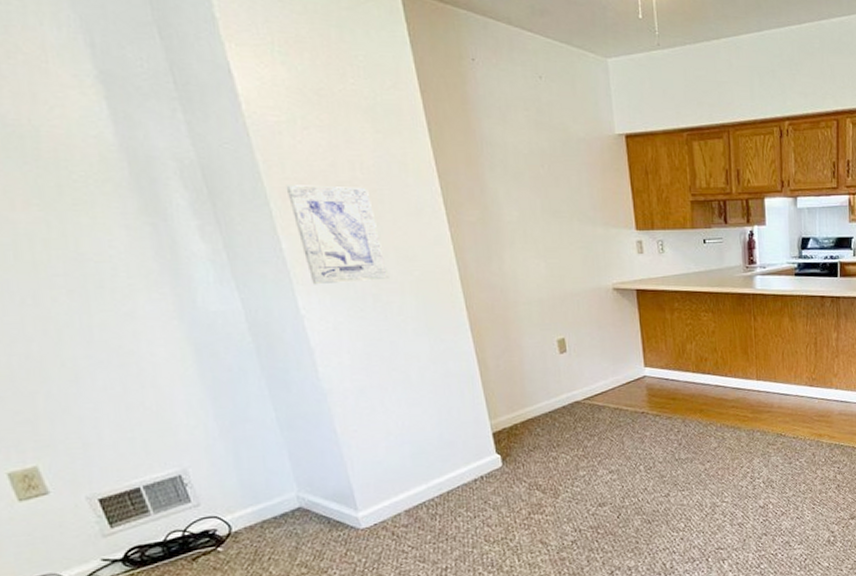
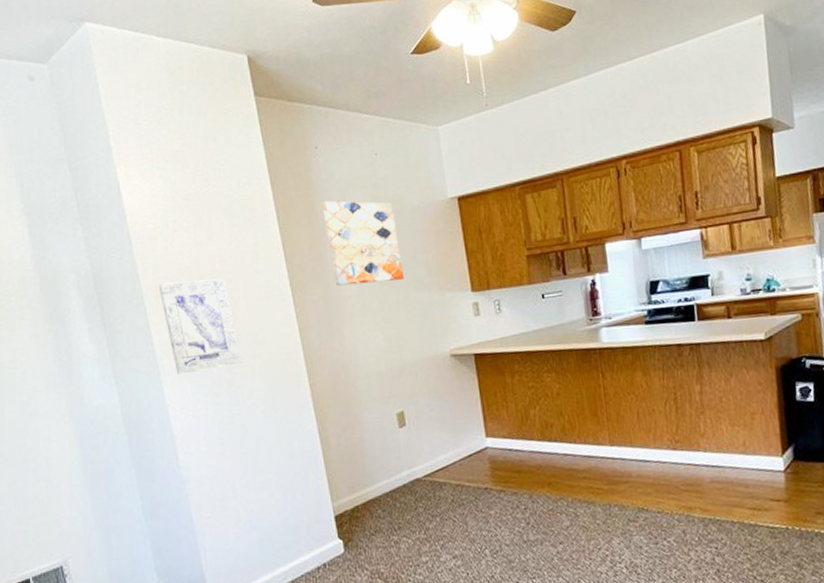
wall art: none [480,119,569,210] -> present [322,201,405,286]

